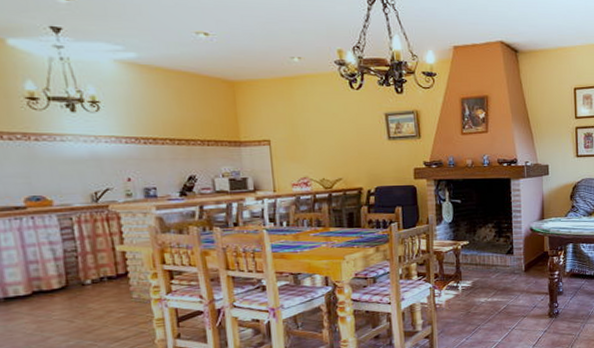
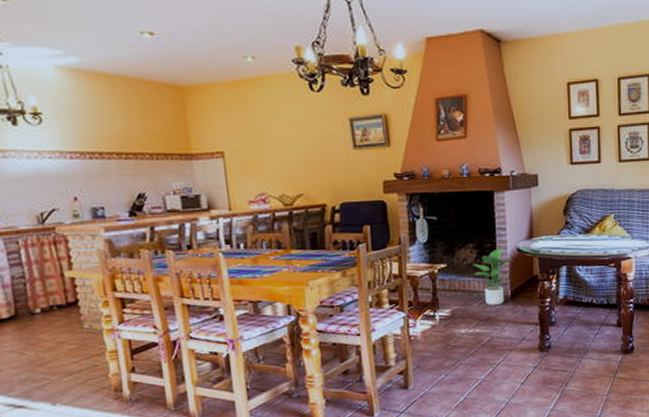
potted plant: none [492,228,527,277] -> present [473,248,513,305]

